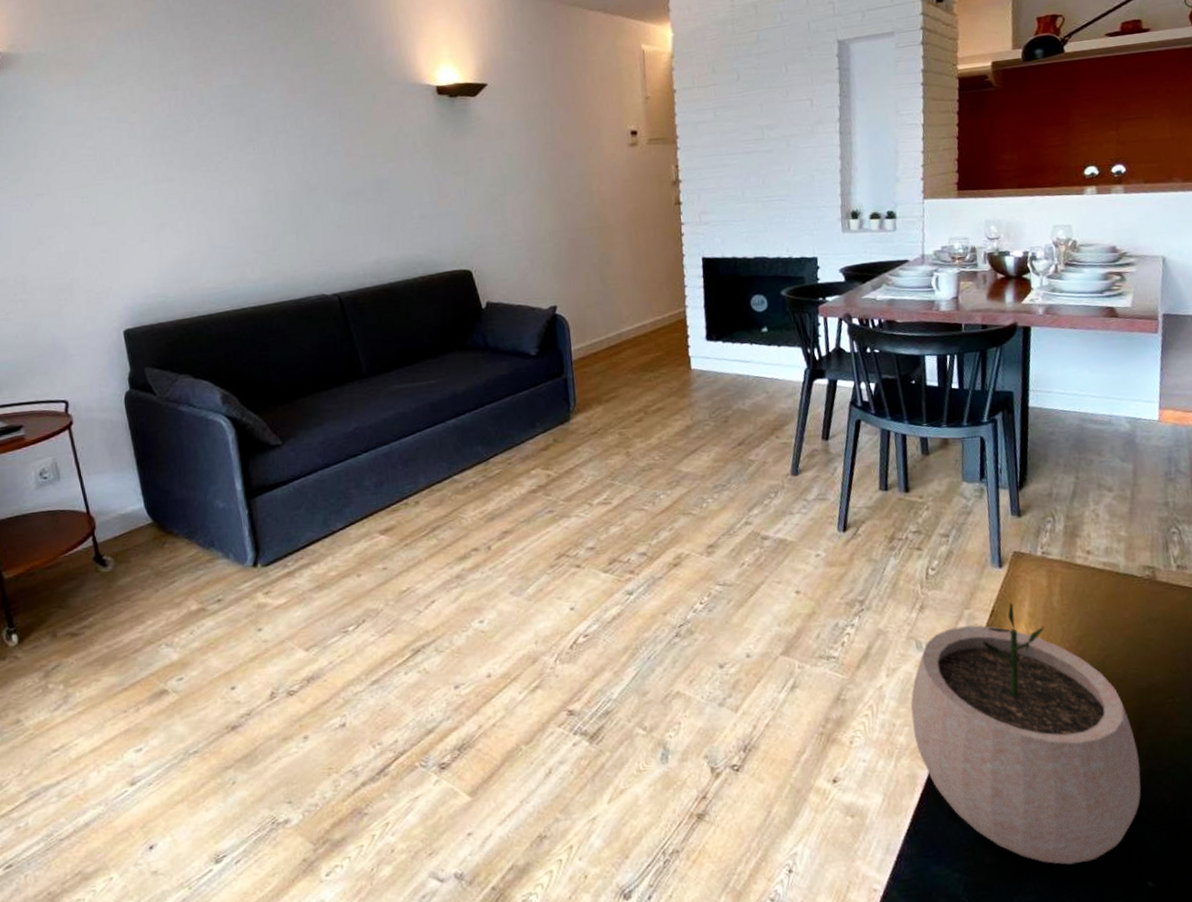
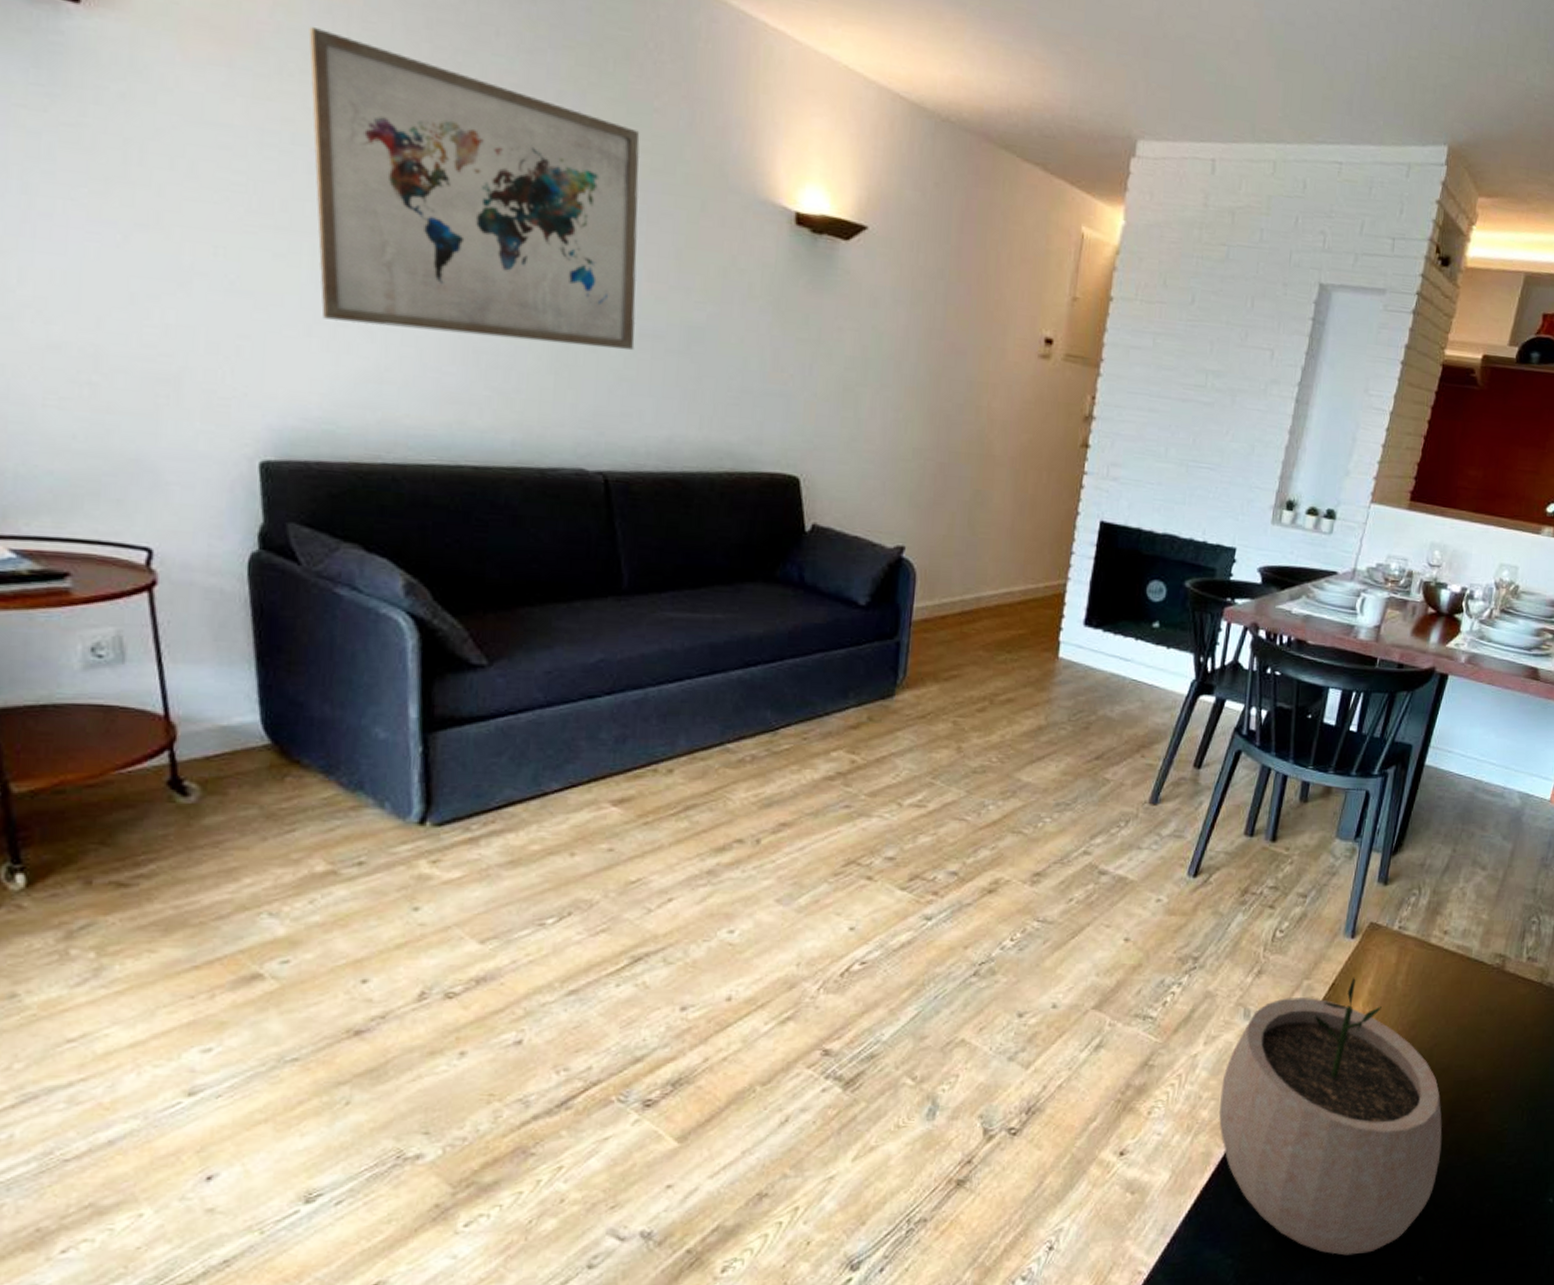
wall art: none [119,47,345,229] -> present [309,27,640,351]

